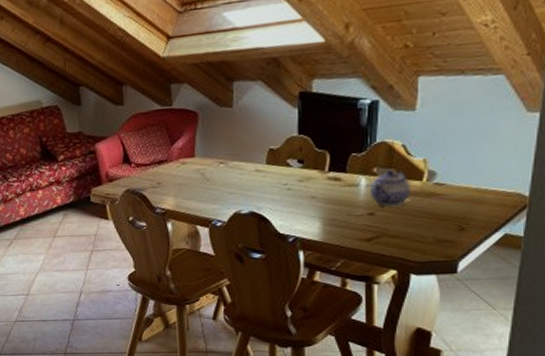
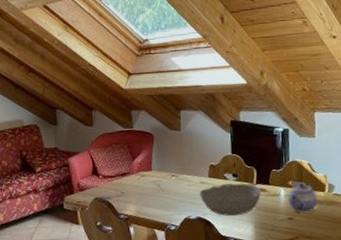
bowl: none [254,170,335,211] -> present [200,183,262,217]

